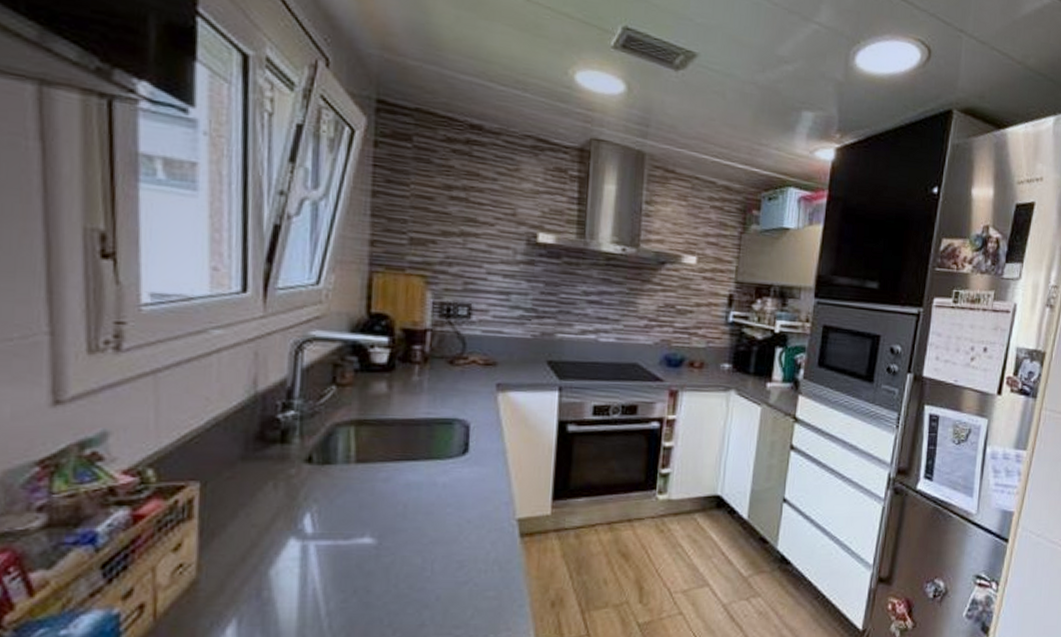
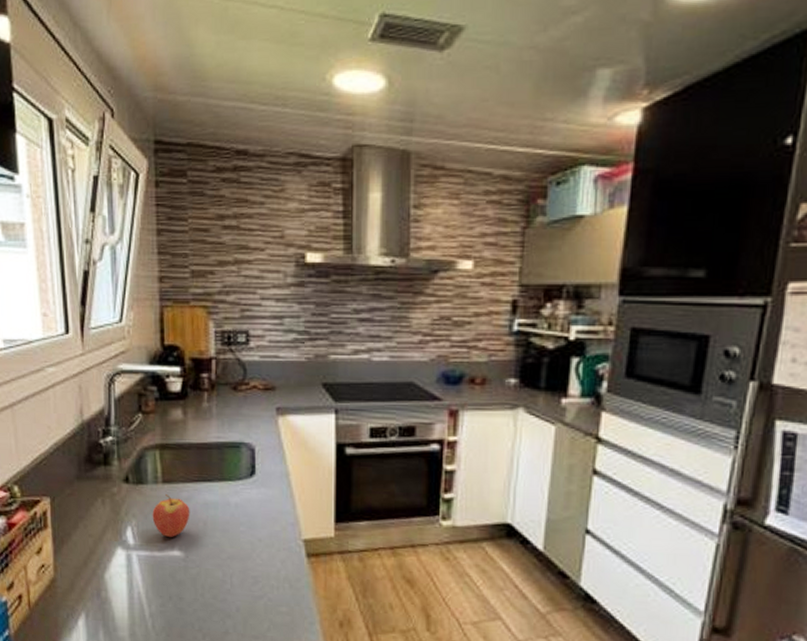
fruit: none [339,476,388,523] -> present [152,495,190,537]

